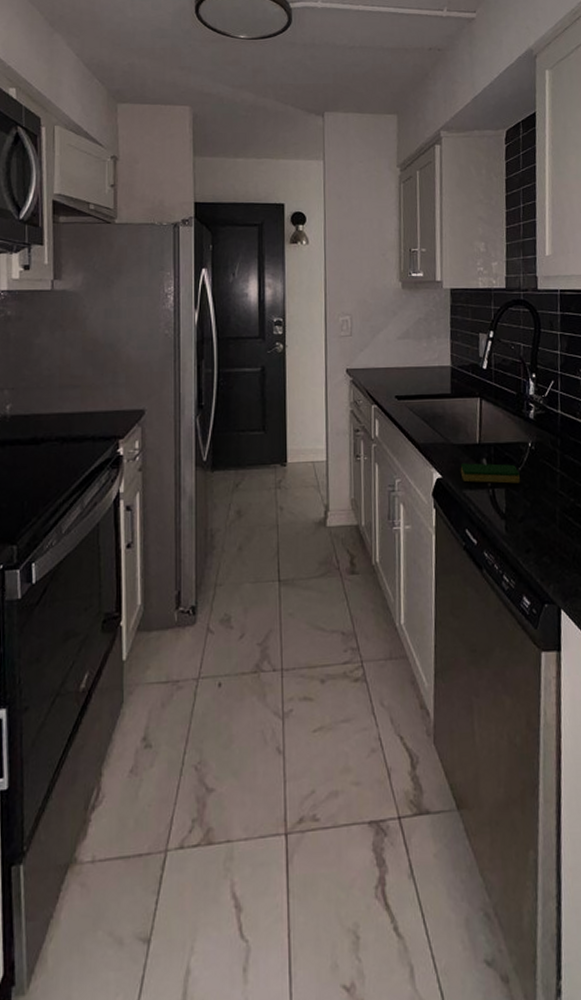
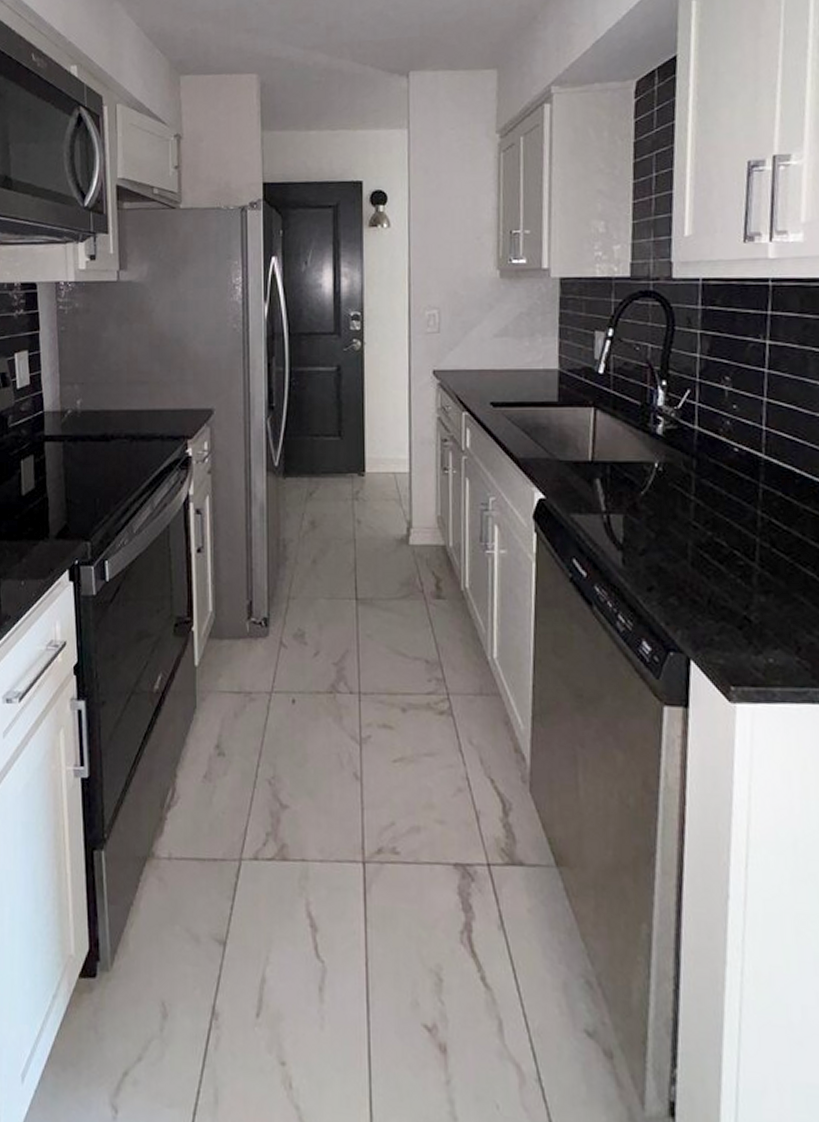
dish sponge: present [460,463,520,484] -> none [567,483,642,510]

